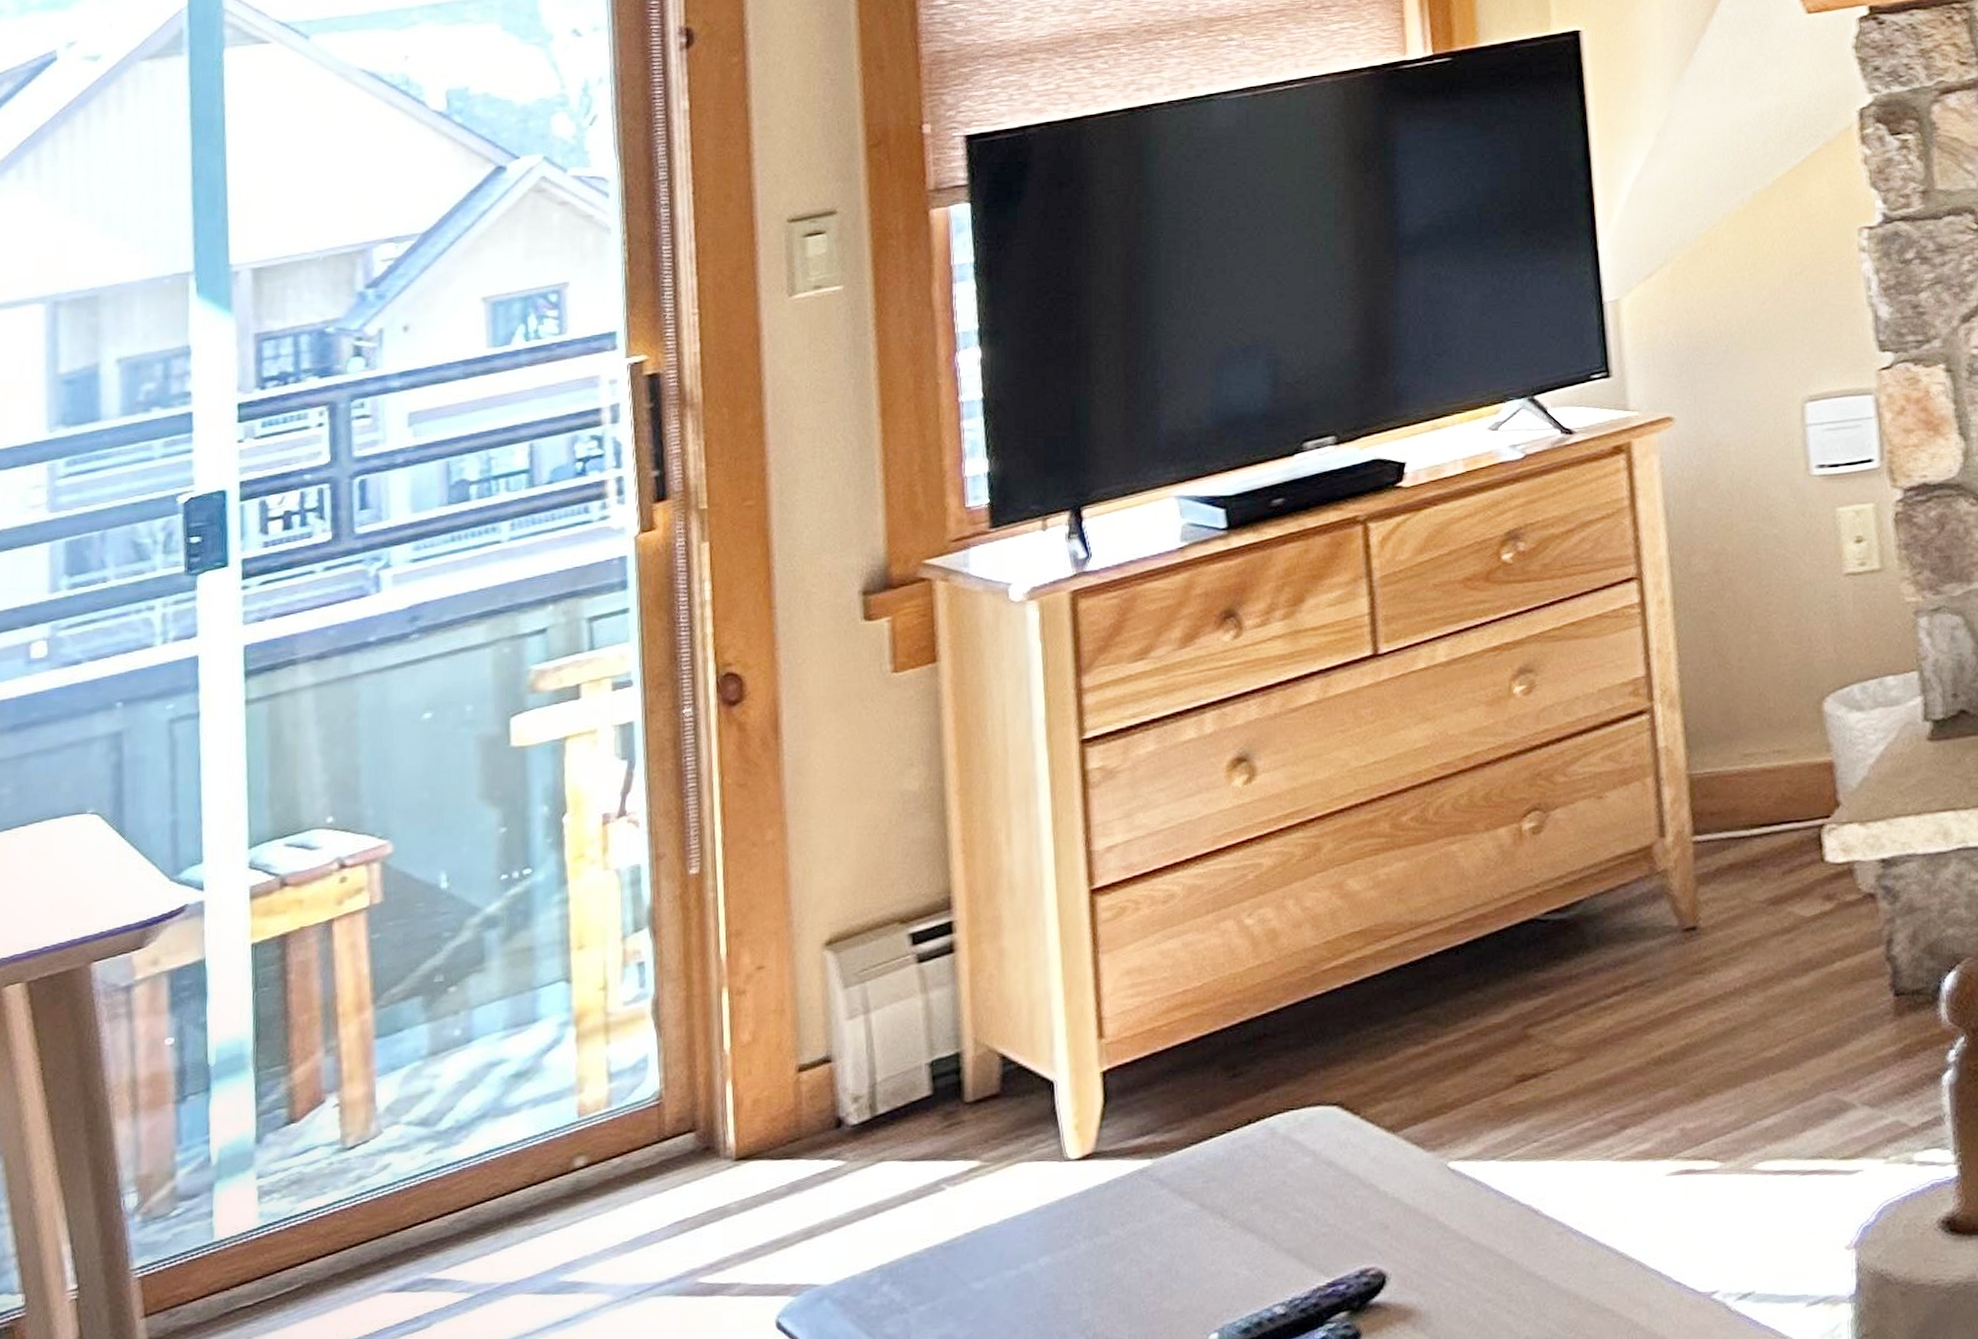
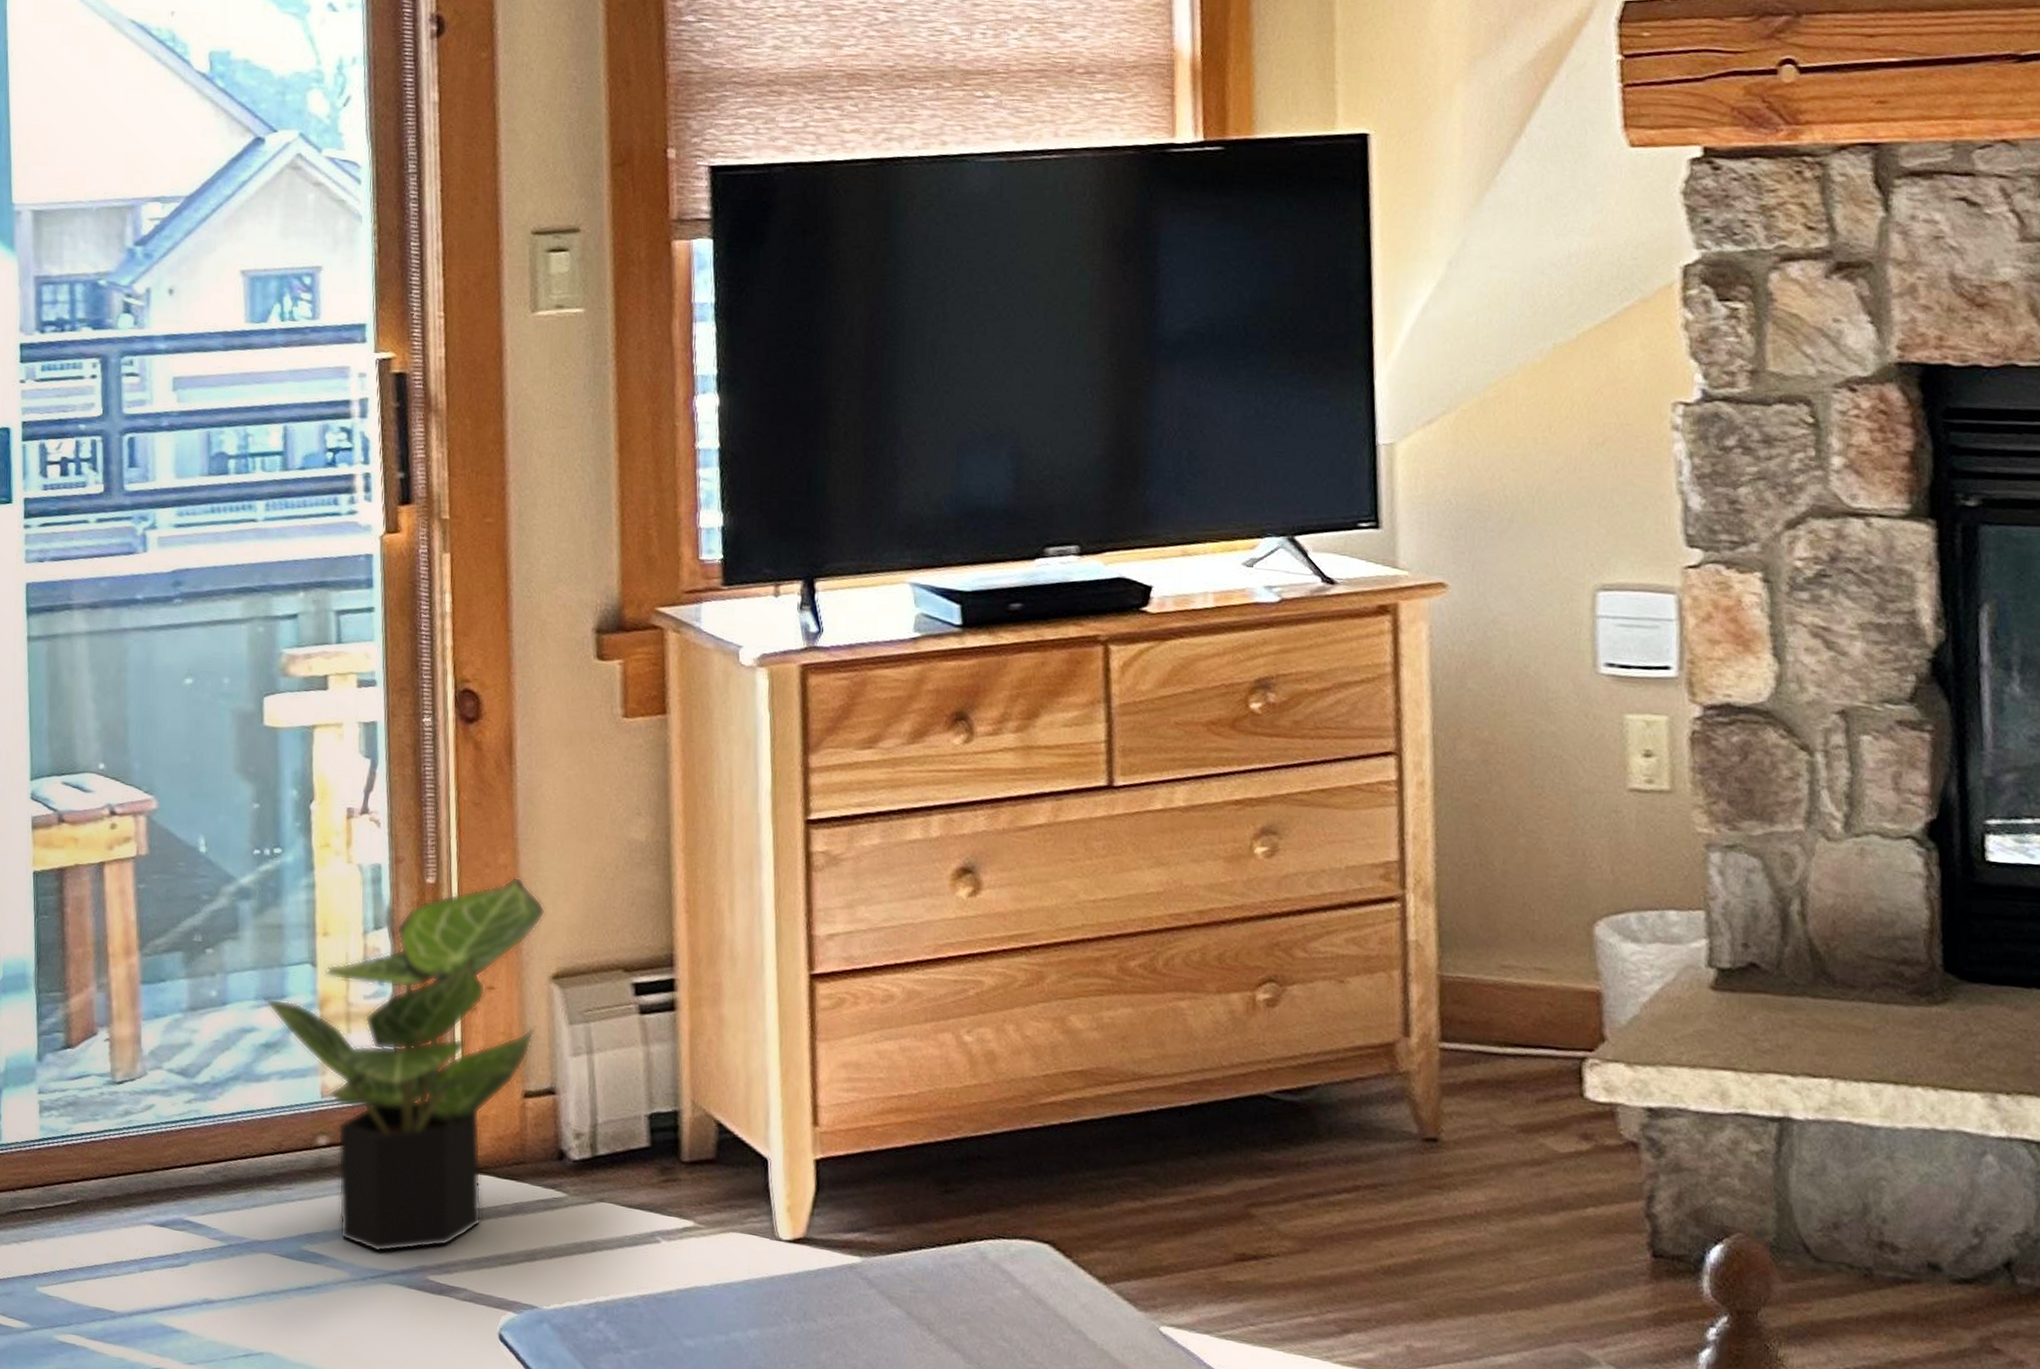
potted plant: none [513,850,816,1267] -> present [263,876,545,1253]

